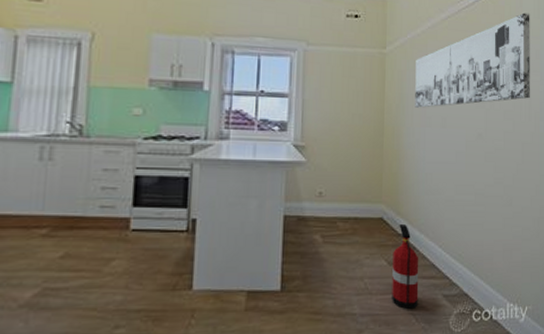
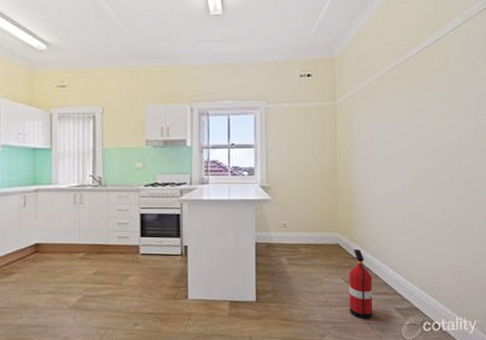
wall art: present [415,12,530,108] -> none [364,57,476,150]

